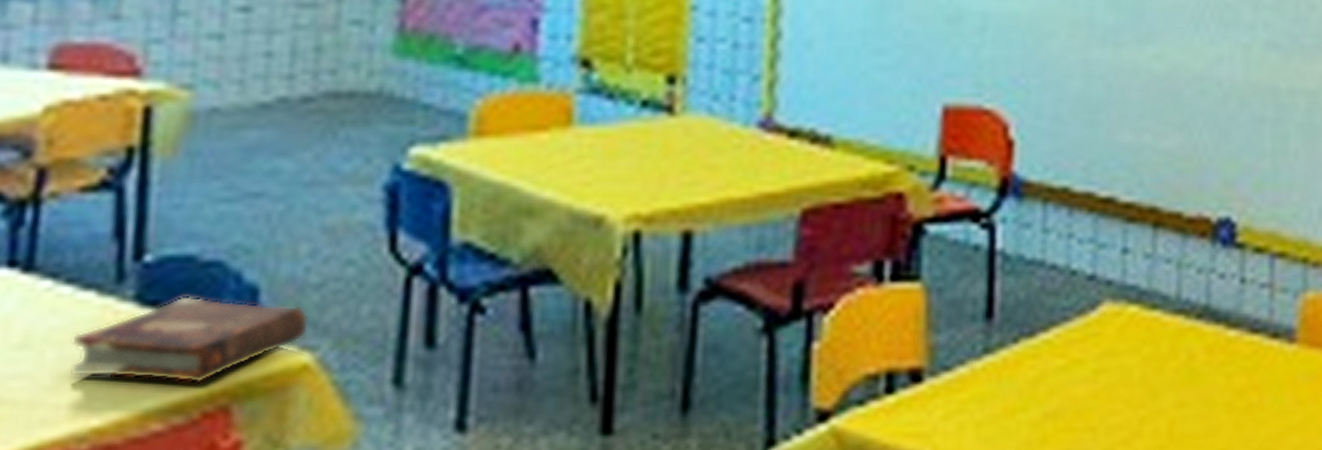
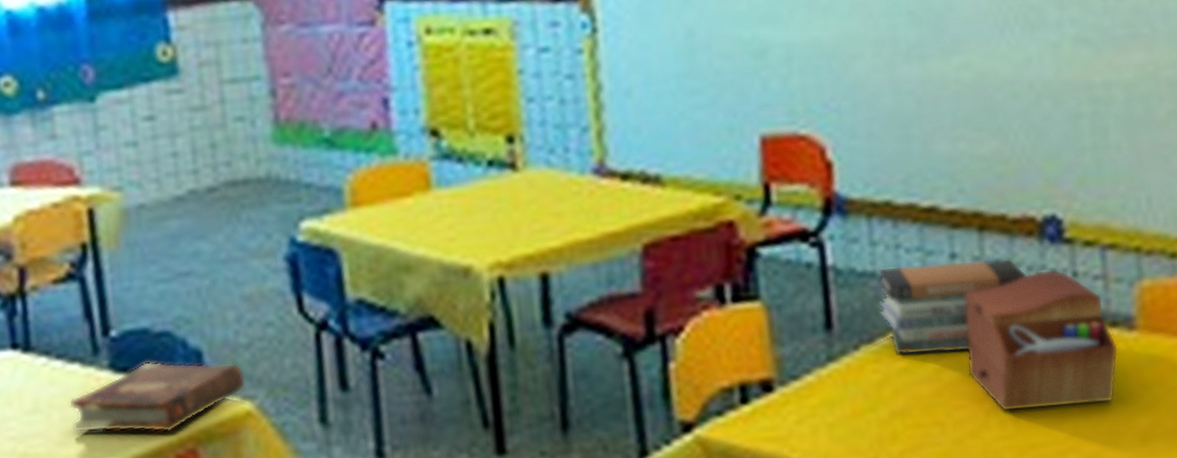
book stack: none [1044,256,1197,353] -> present [878,258,1028,355]
sewing box: none [1127,273,1277,421] -> present [965,269,1119,412]

